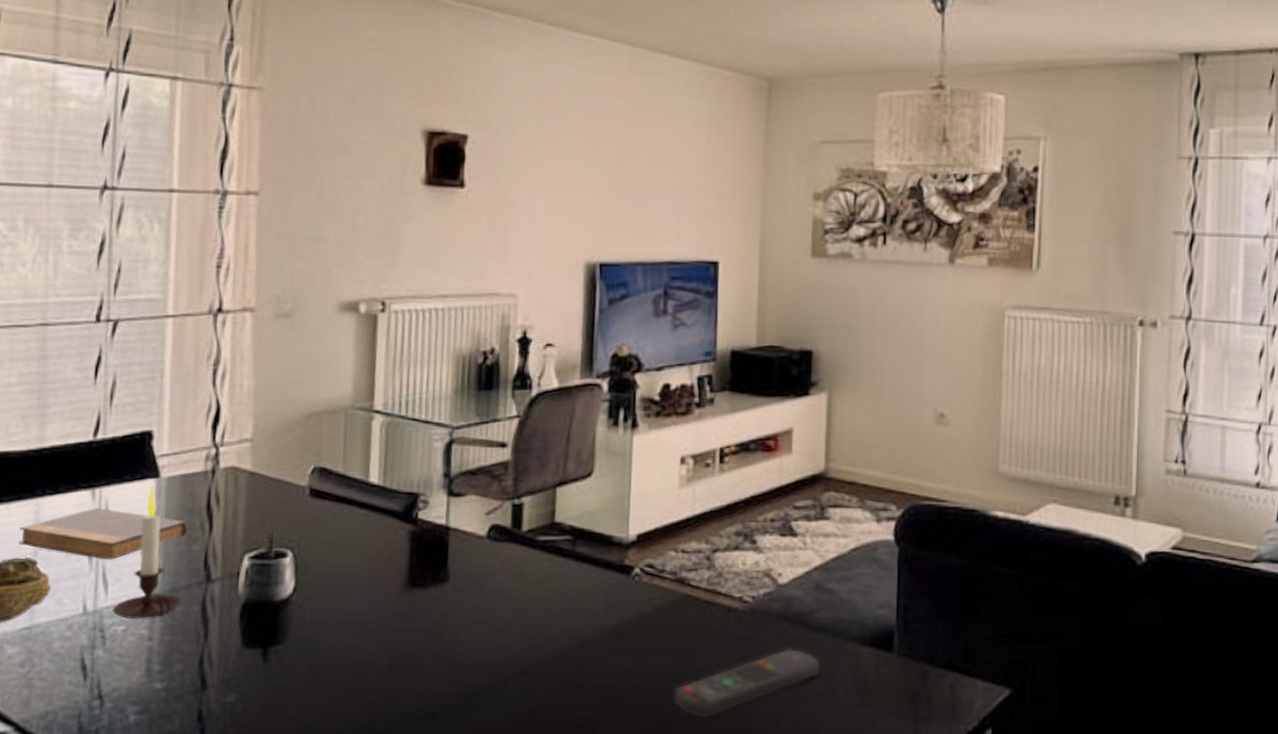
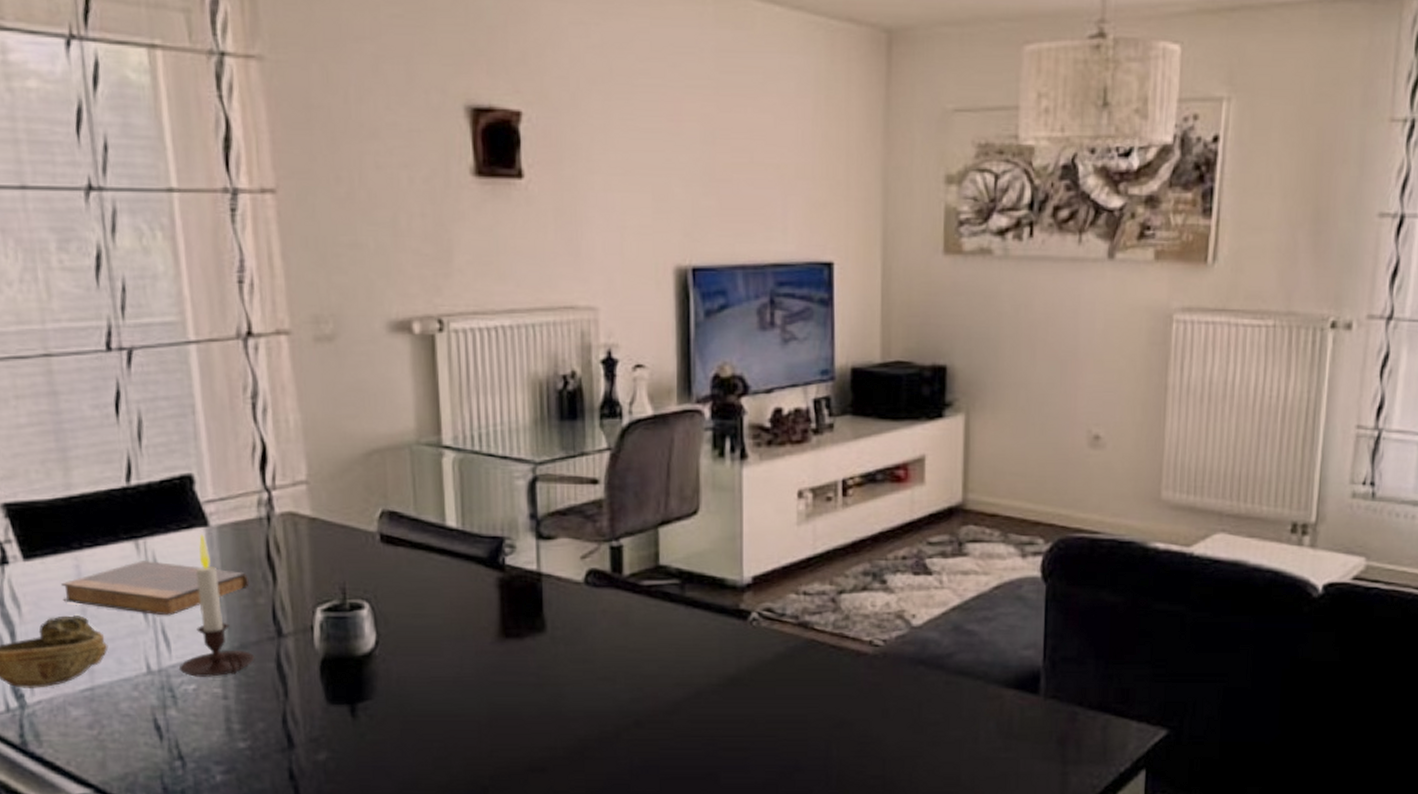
remote control: present [673,648,821,719] -> none [801,692,961,767]

